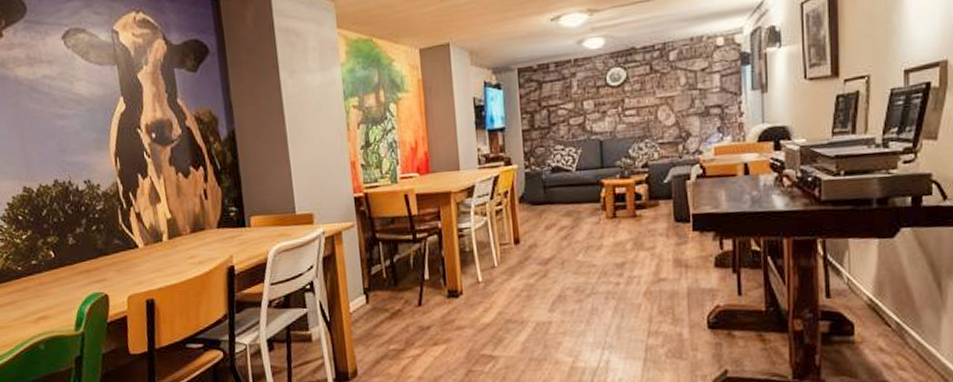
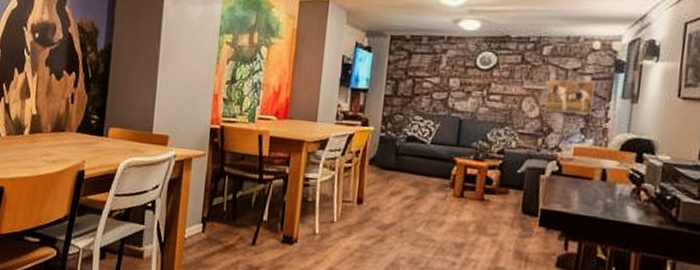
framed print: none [678,78,725,118] -> present [544,79,595,114]

